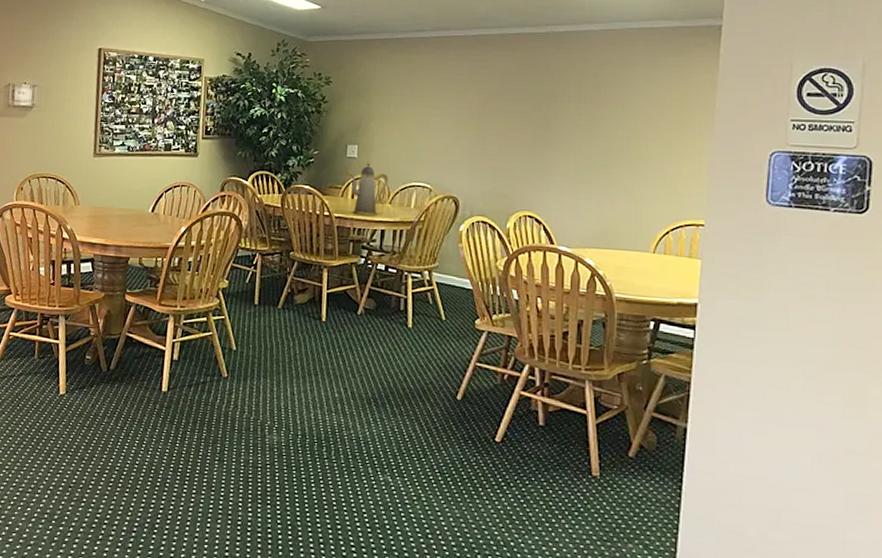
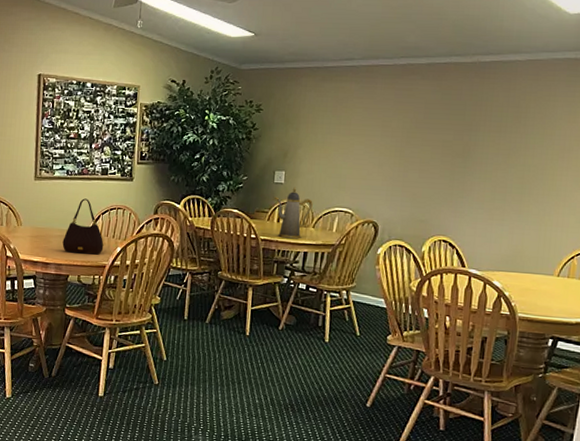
handbag: none [122,175,167,236] -> present [62,198,104,255]

